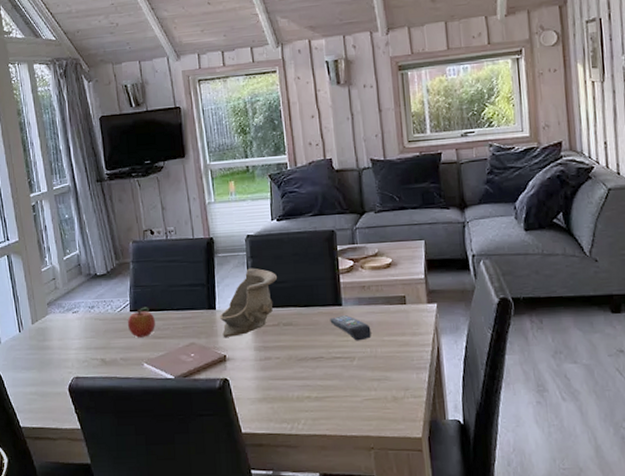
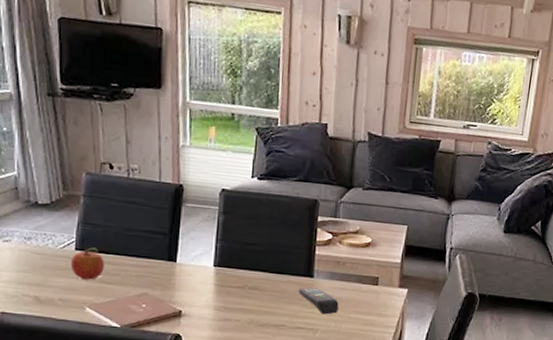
decorative bowl: present [220,268,278,337] -> none [180,224,250,293]

